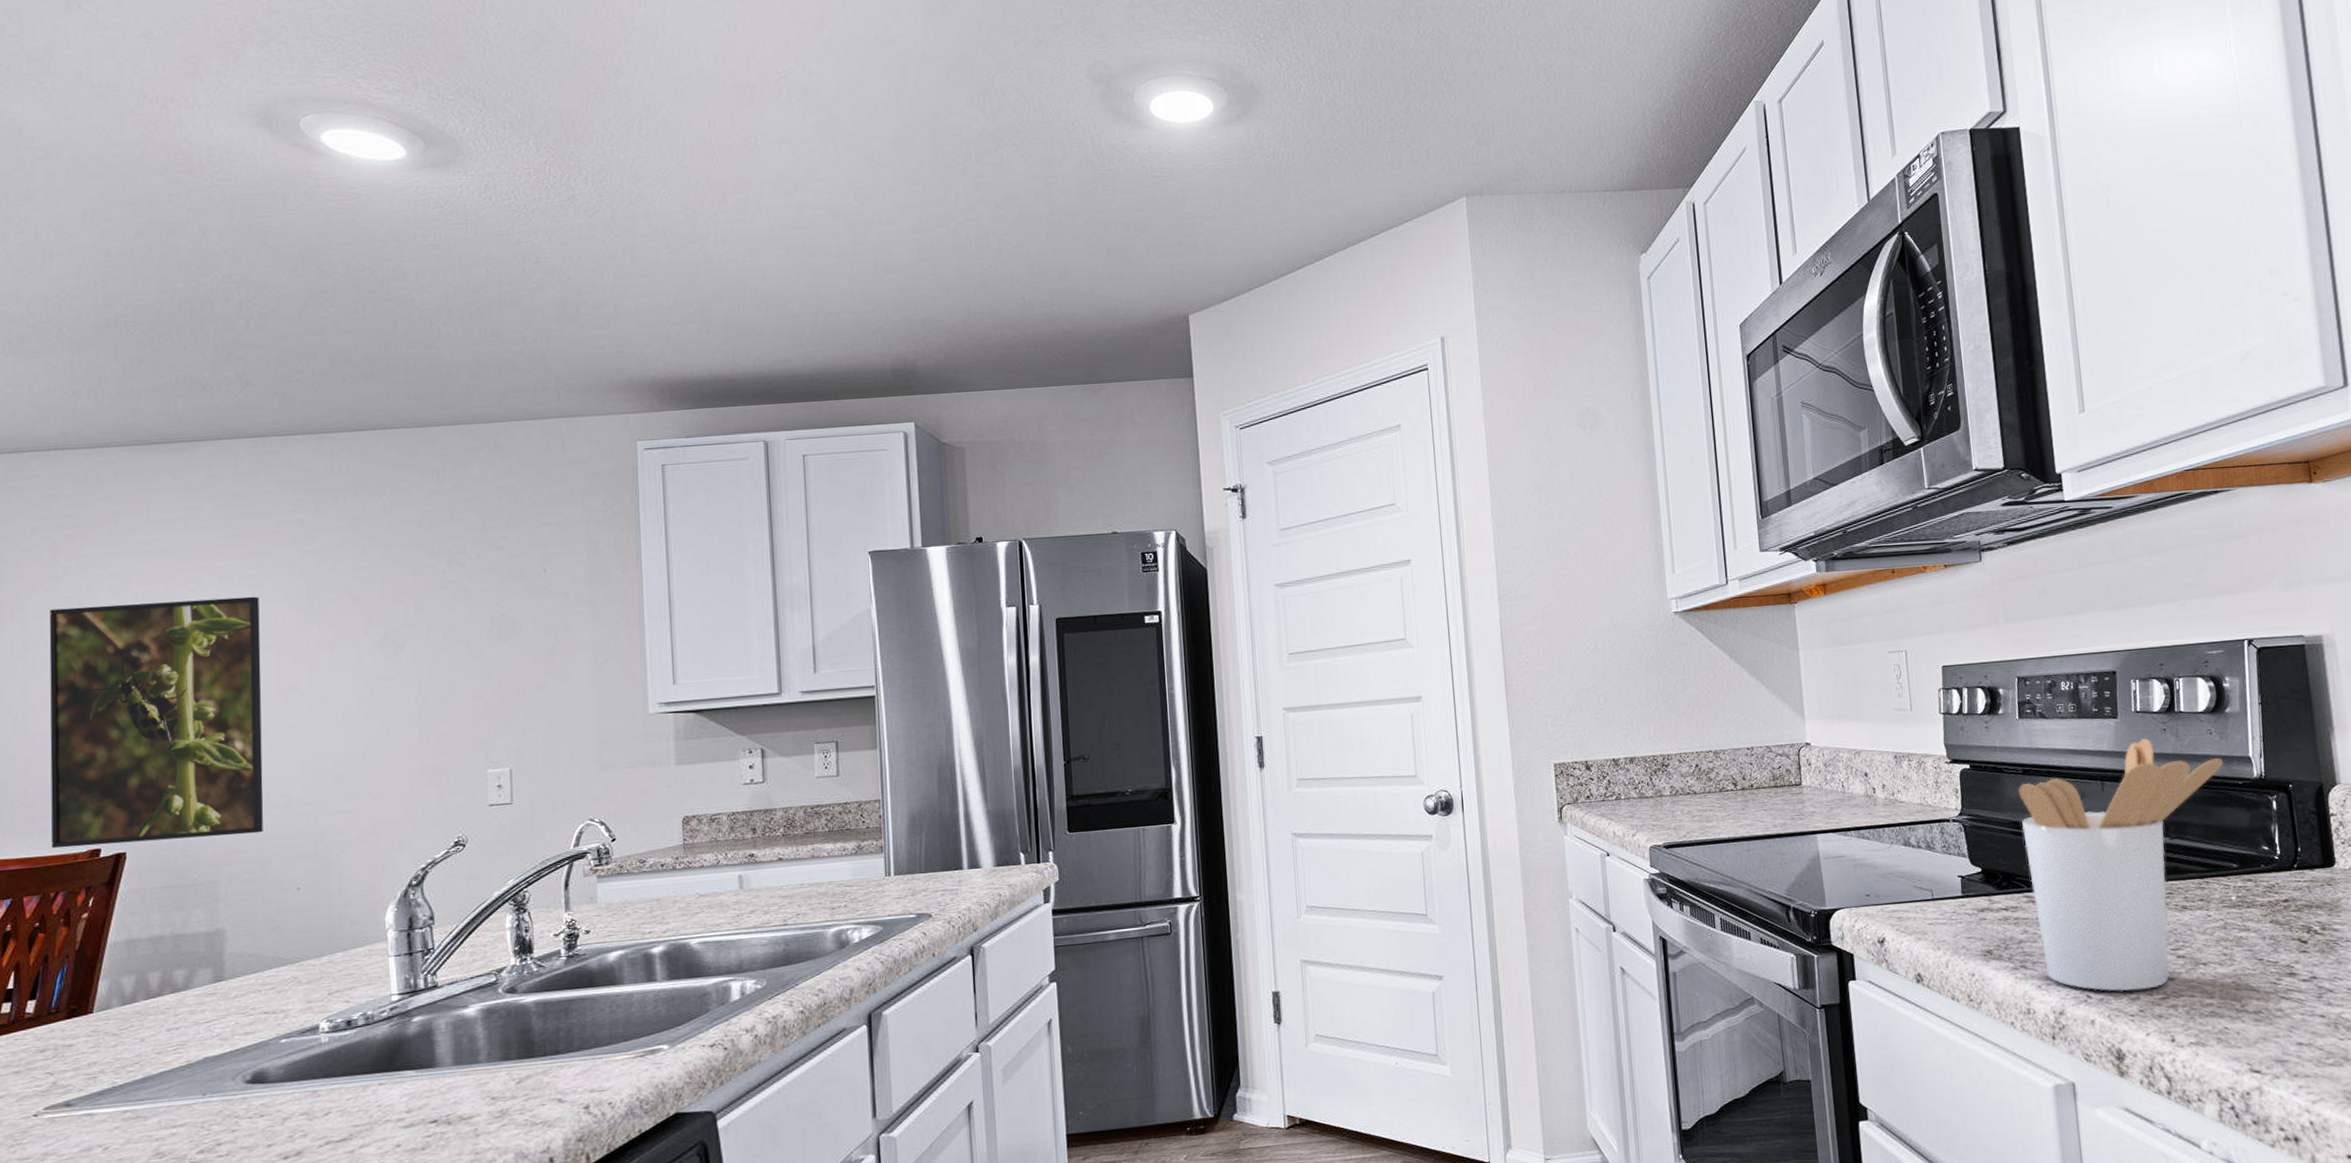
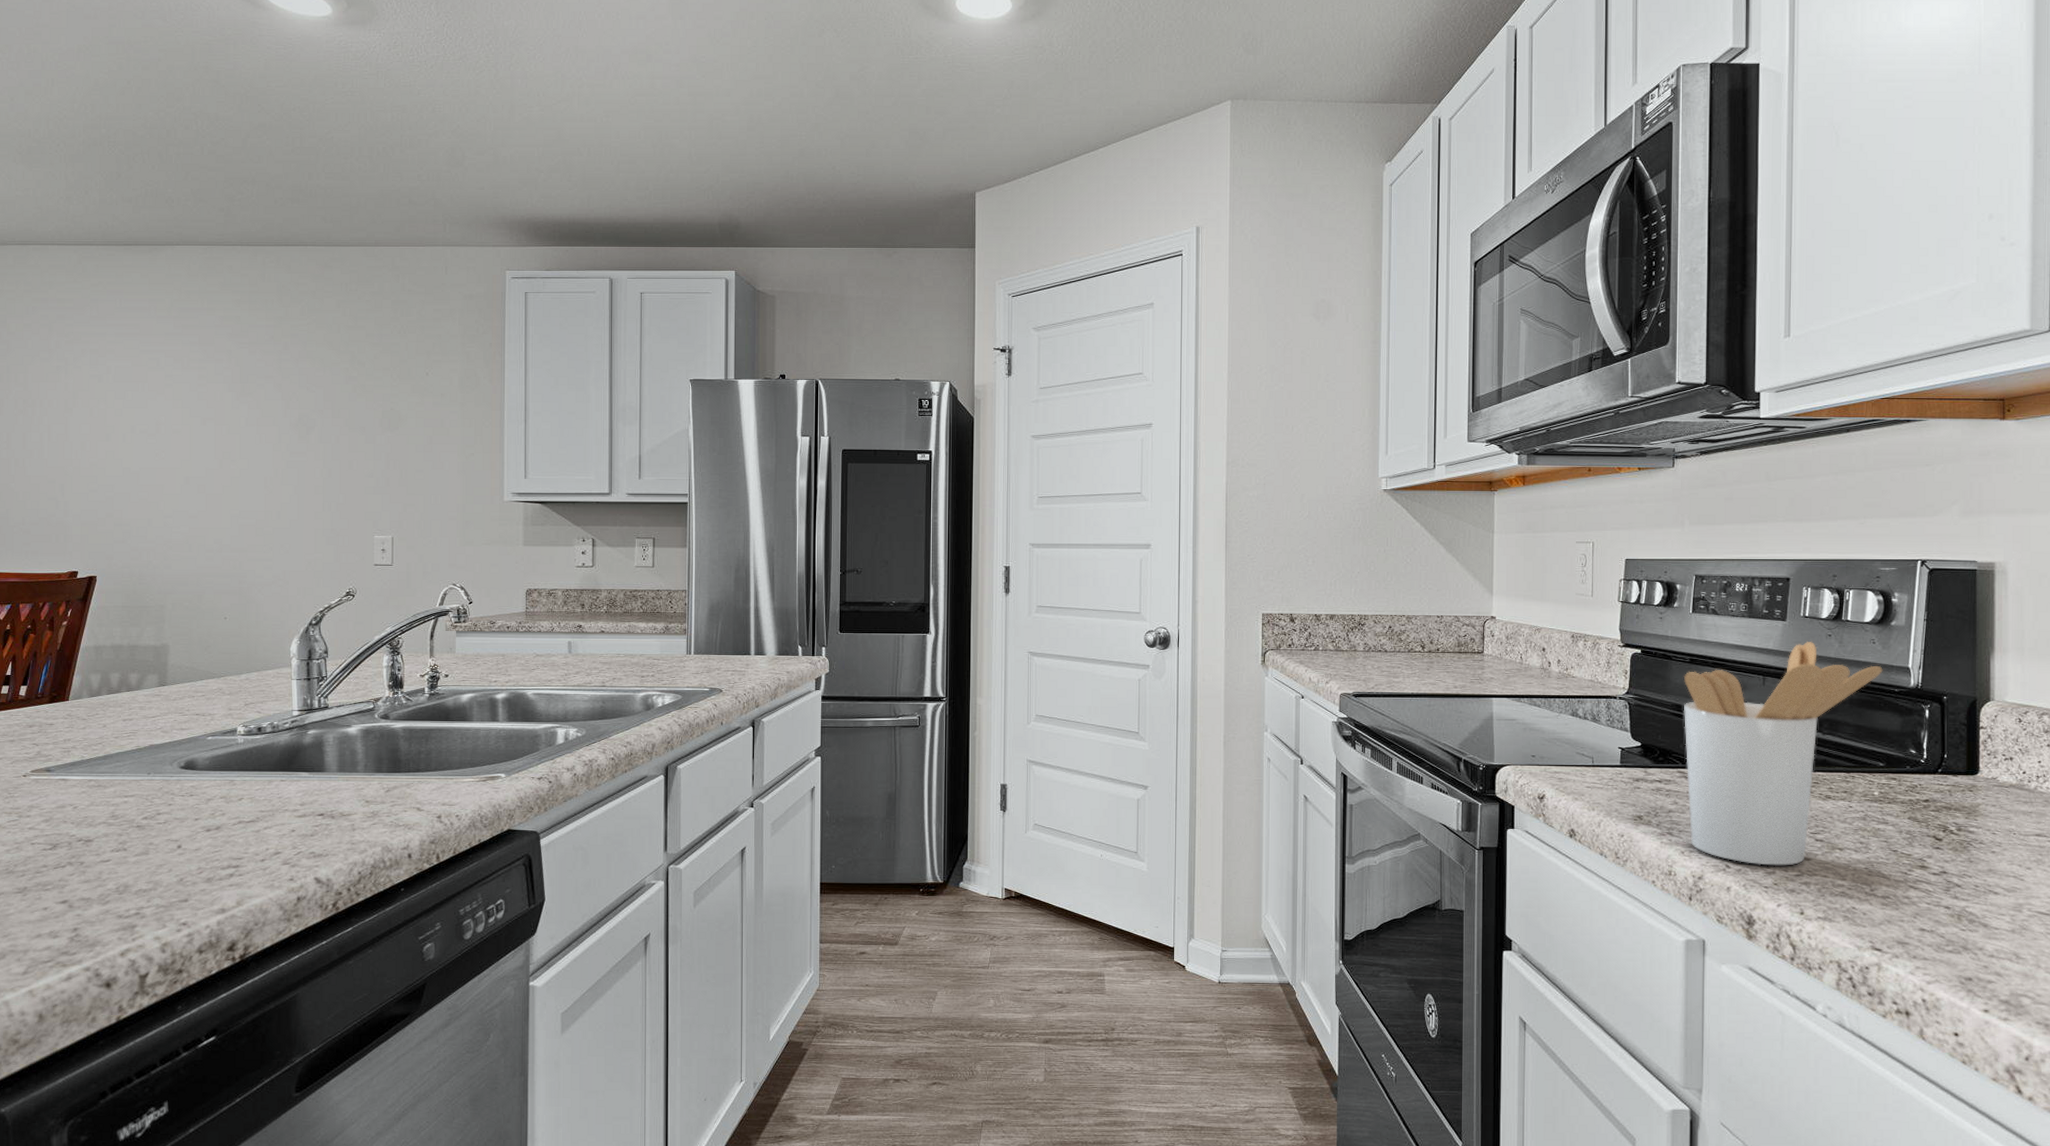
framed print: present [49,596,264,849] -> none [41,375,203,570]

